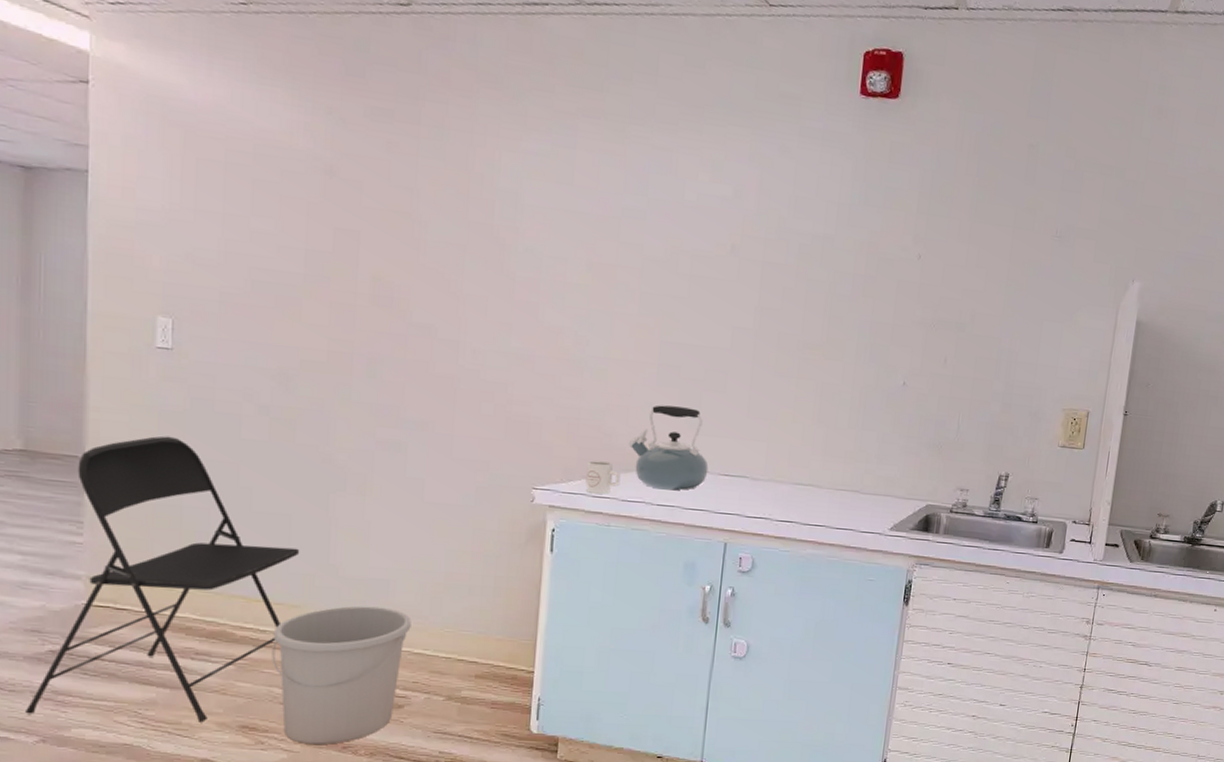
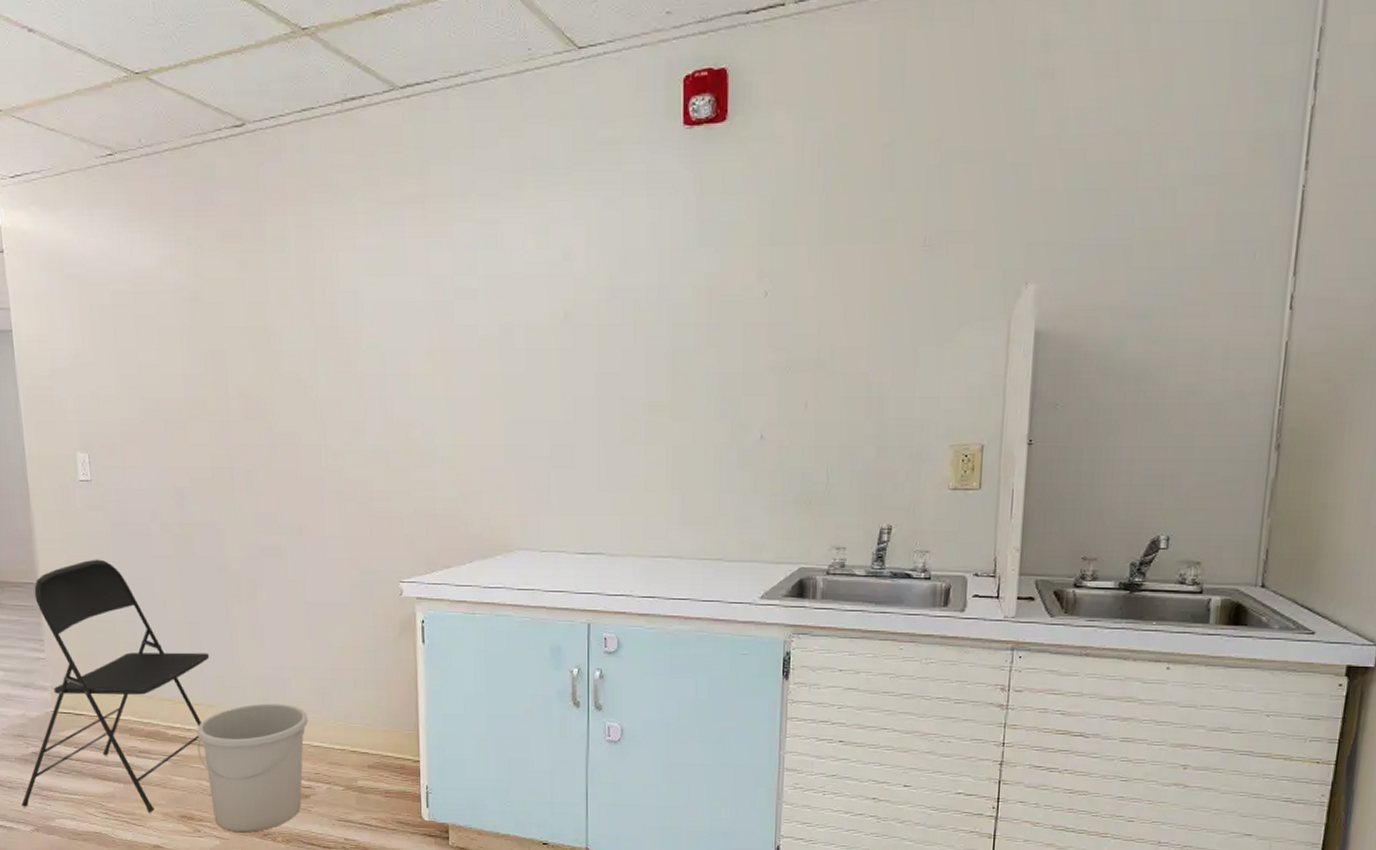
mug: present [585,460,621,495] -> none [447,550,480,584]
kettle: present [628,405,709,491] -> none [484,487,564,573]

